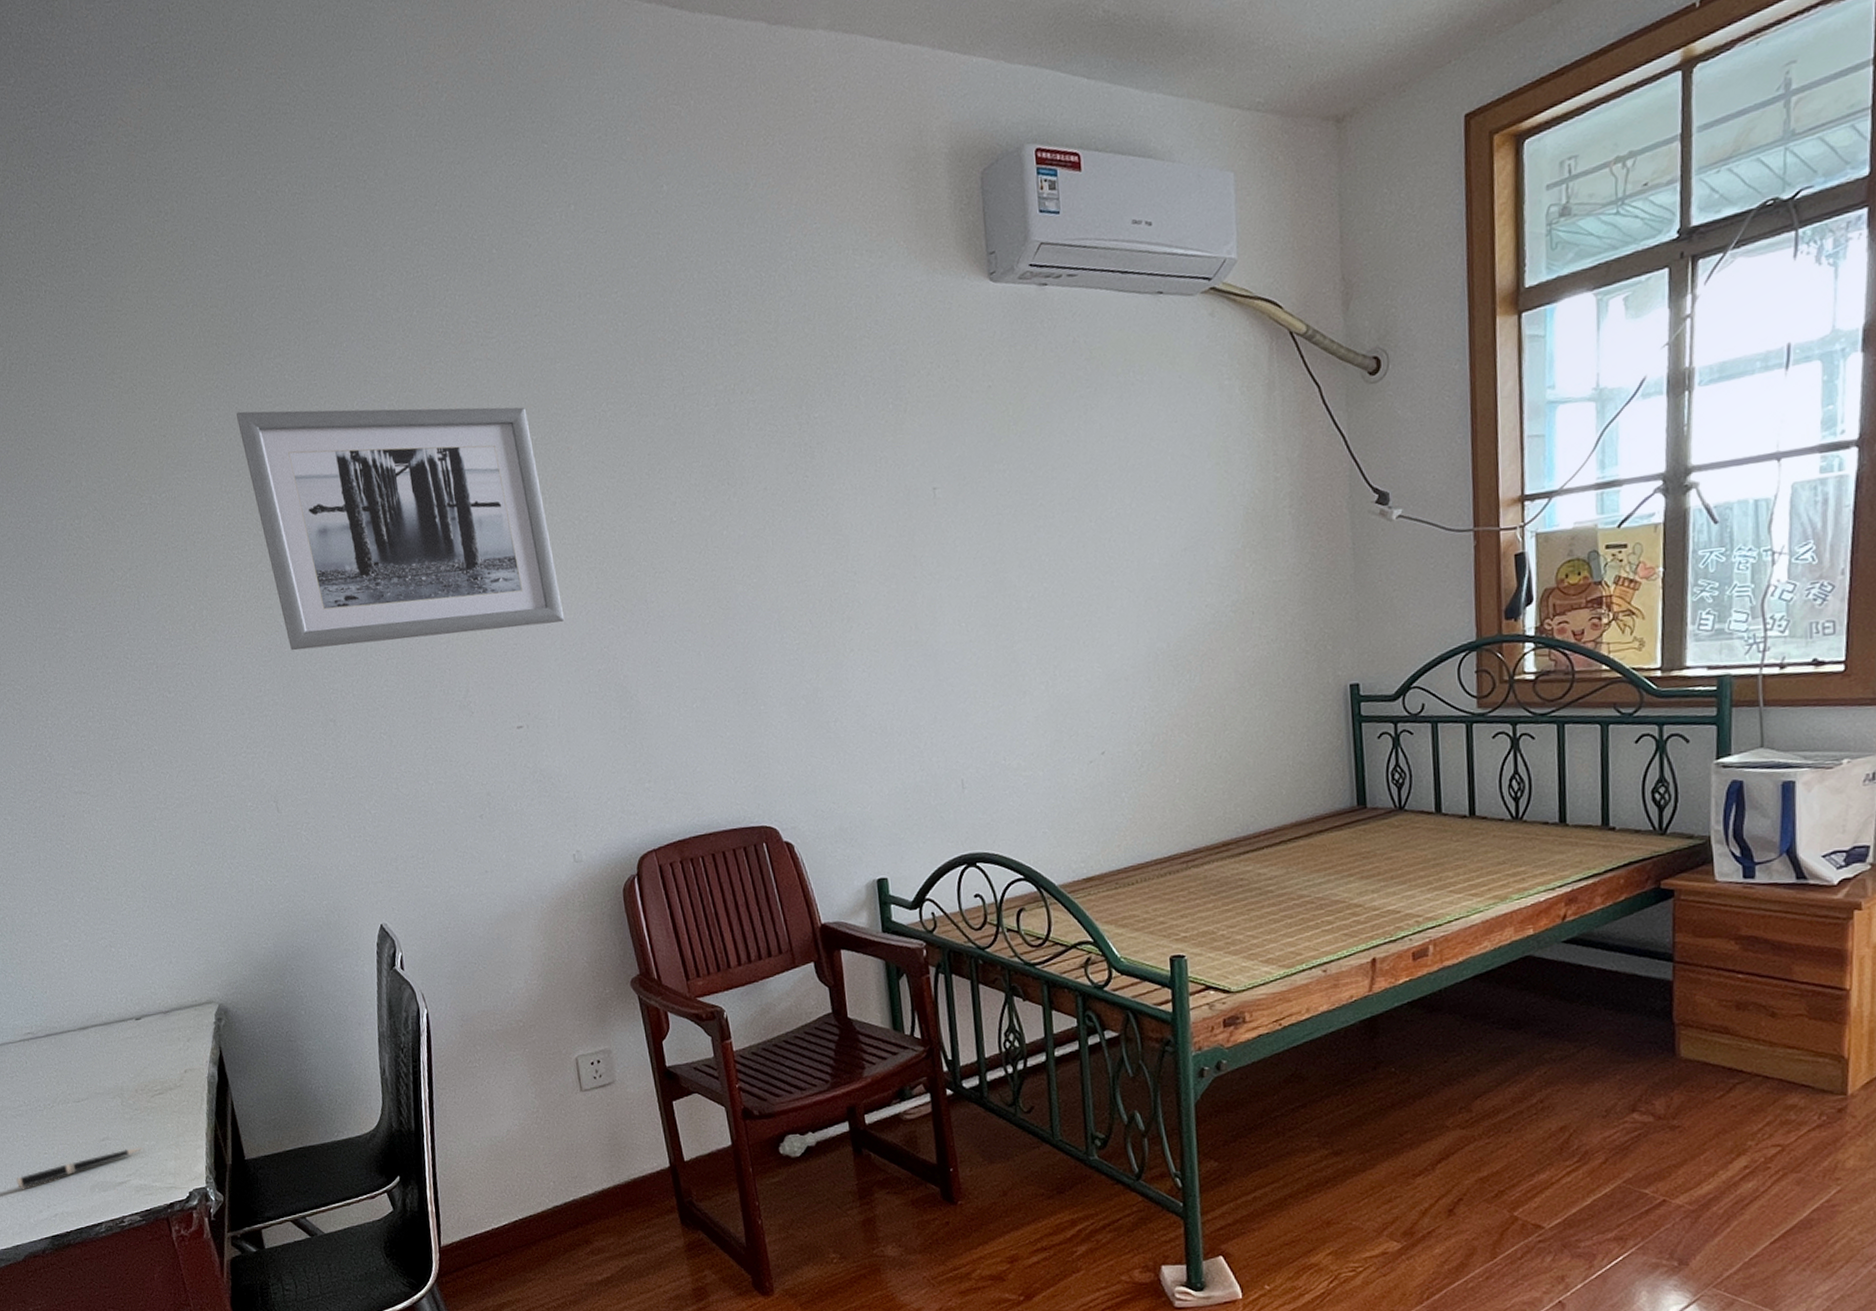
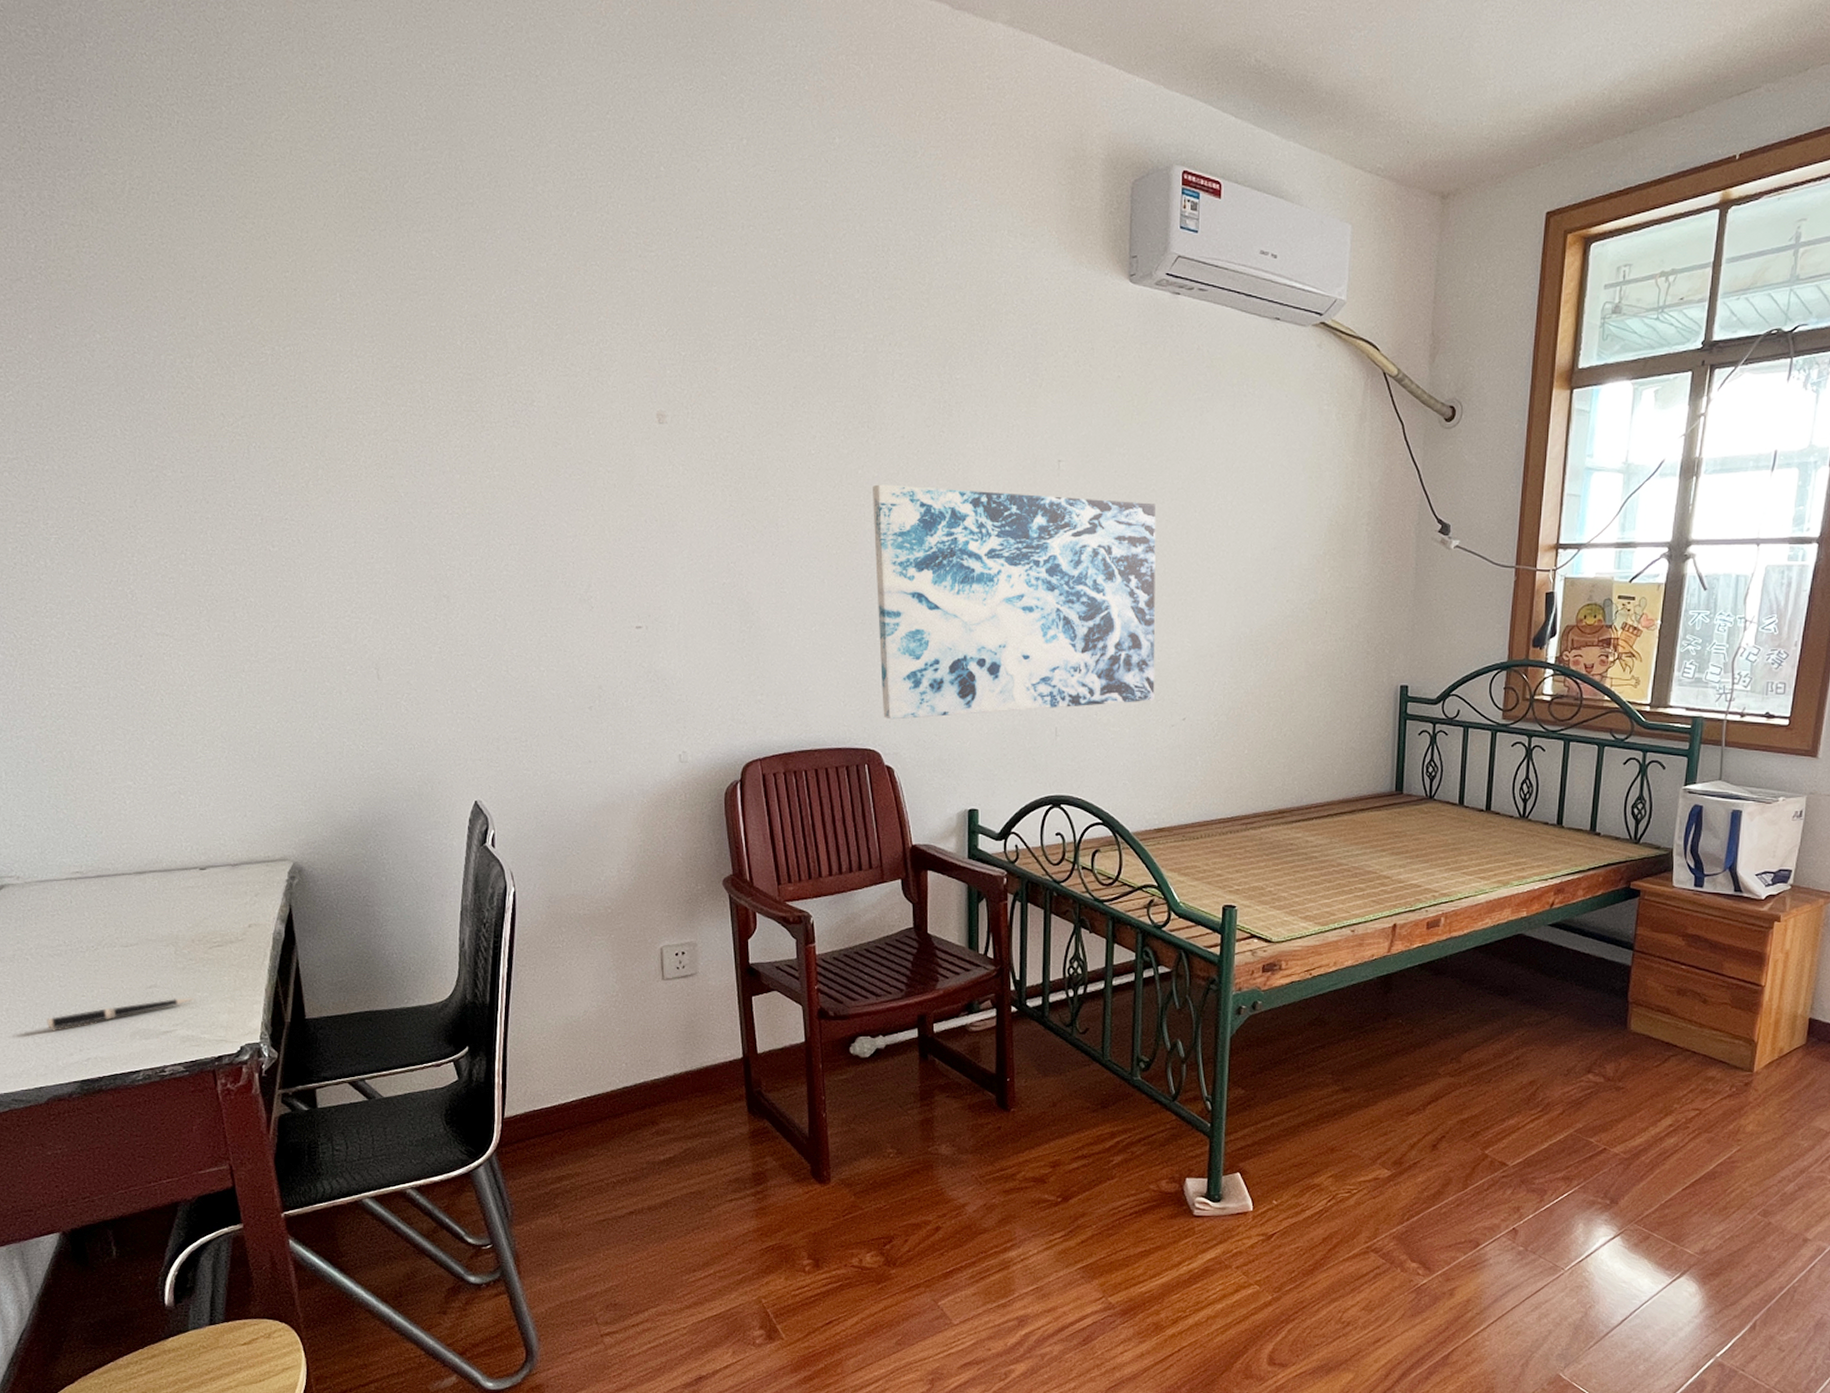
wall art: present [236,407,565,651] -> none [376,279,695,532]
wall art: none [740,519,1067,792] -> present [873,484,1156,720]

